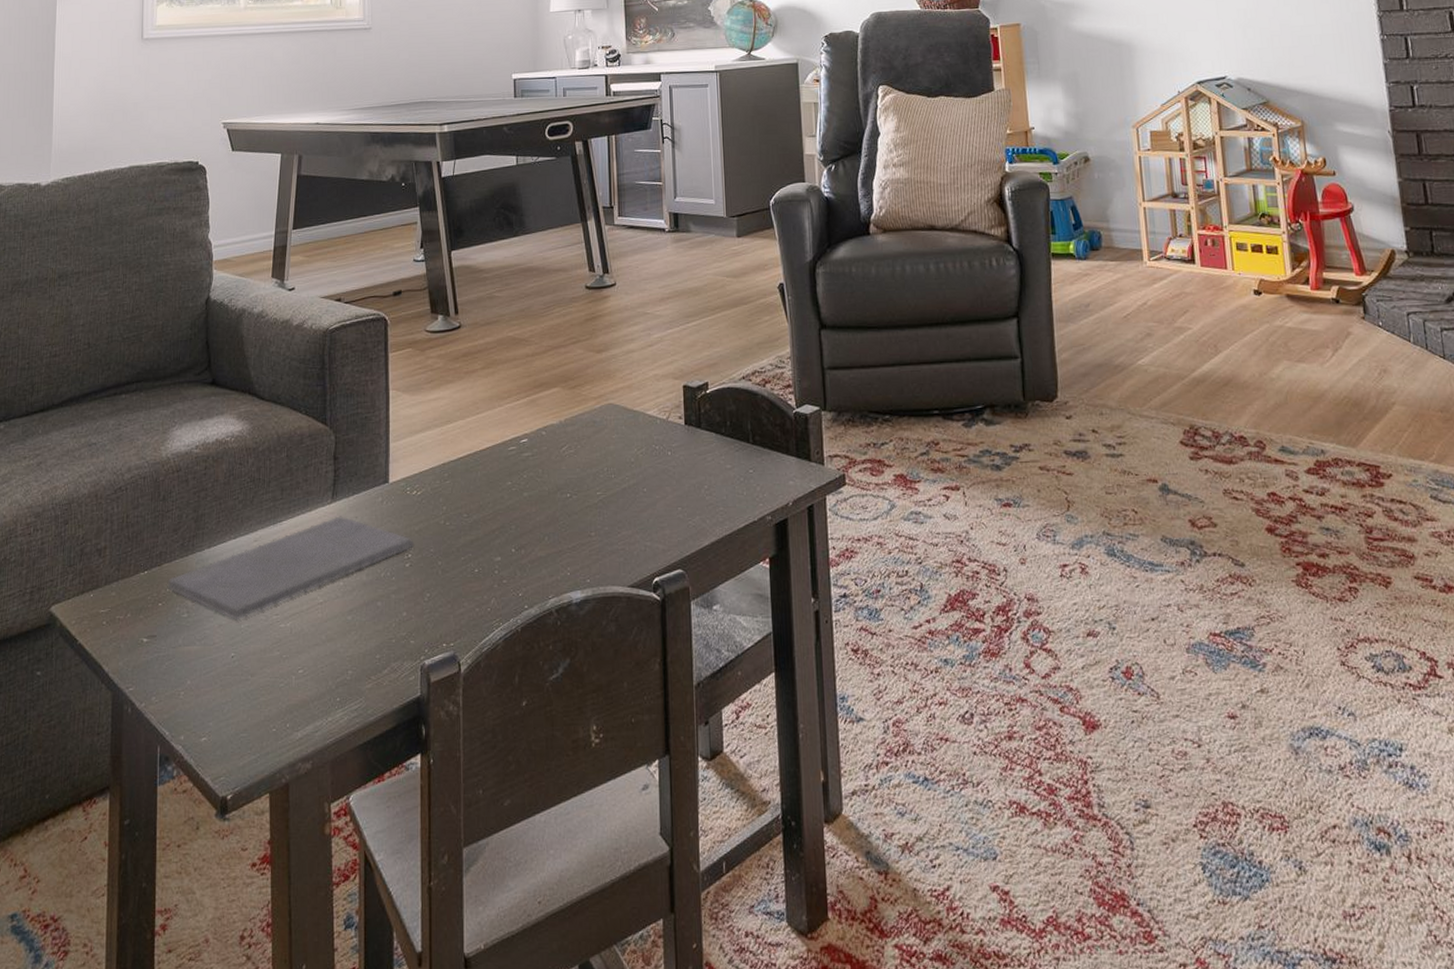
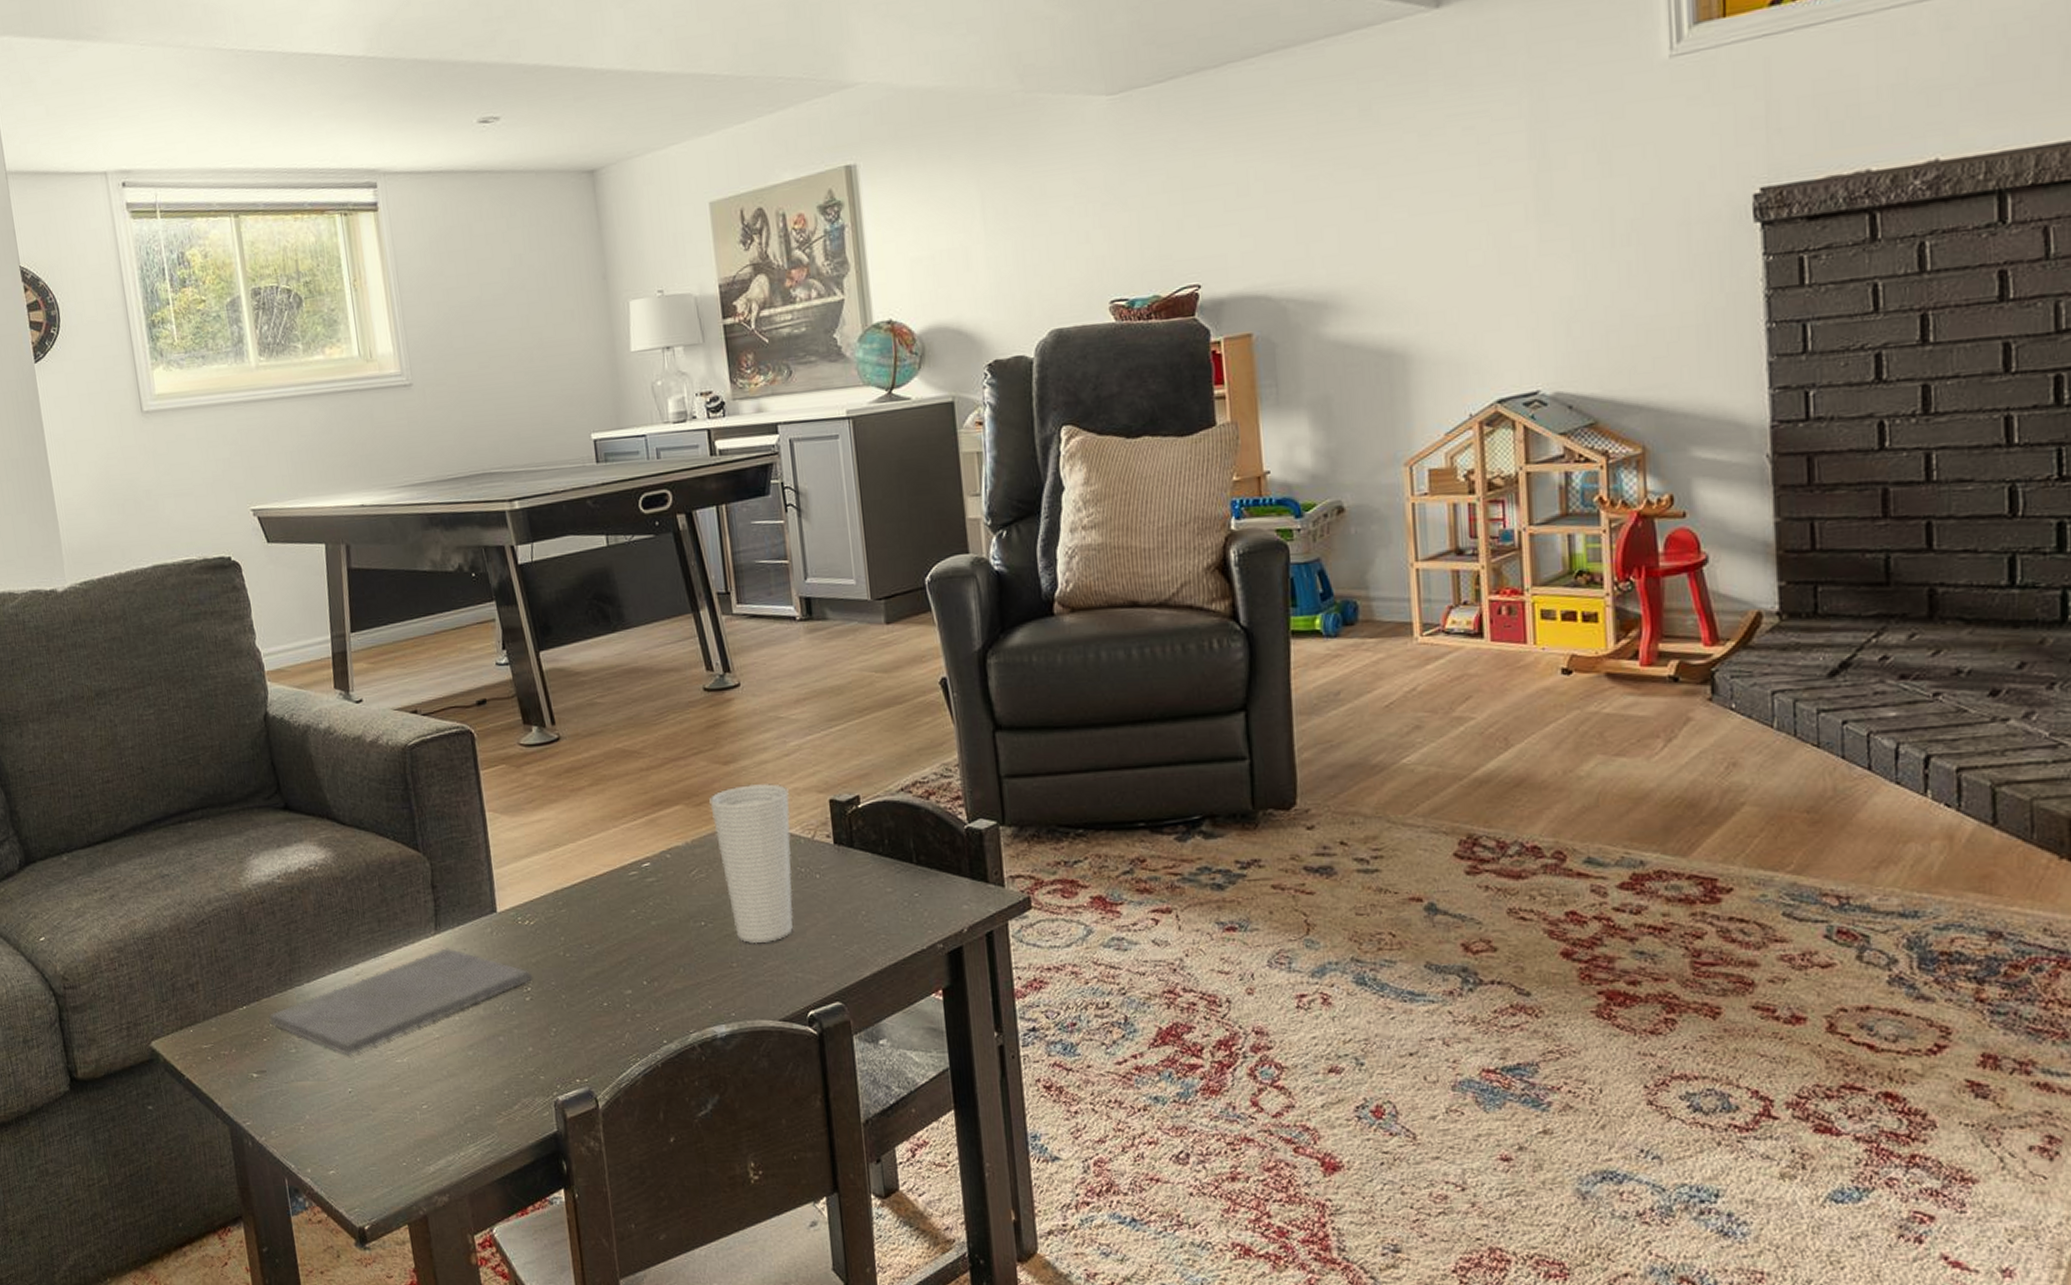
cup: none [583,369,650,515] -> present [709,782,794,944]

